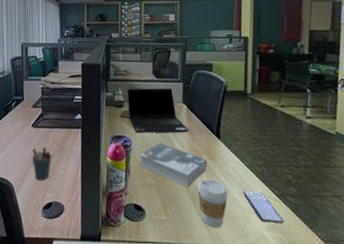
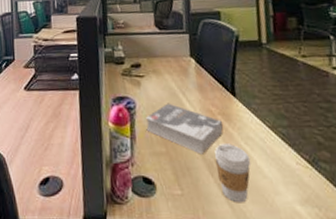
pen holder: present [32,147,52,181] -> none [25,112,48,152]
laptop computer: present [127,88,190,133] -> none [127,40,200,94]
smartphone: present [242,191,284,223] -> none [267,157,320,196]

